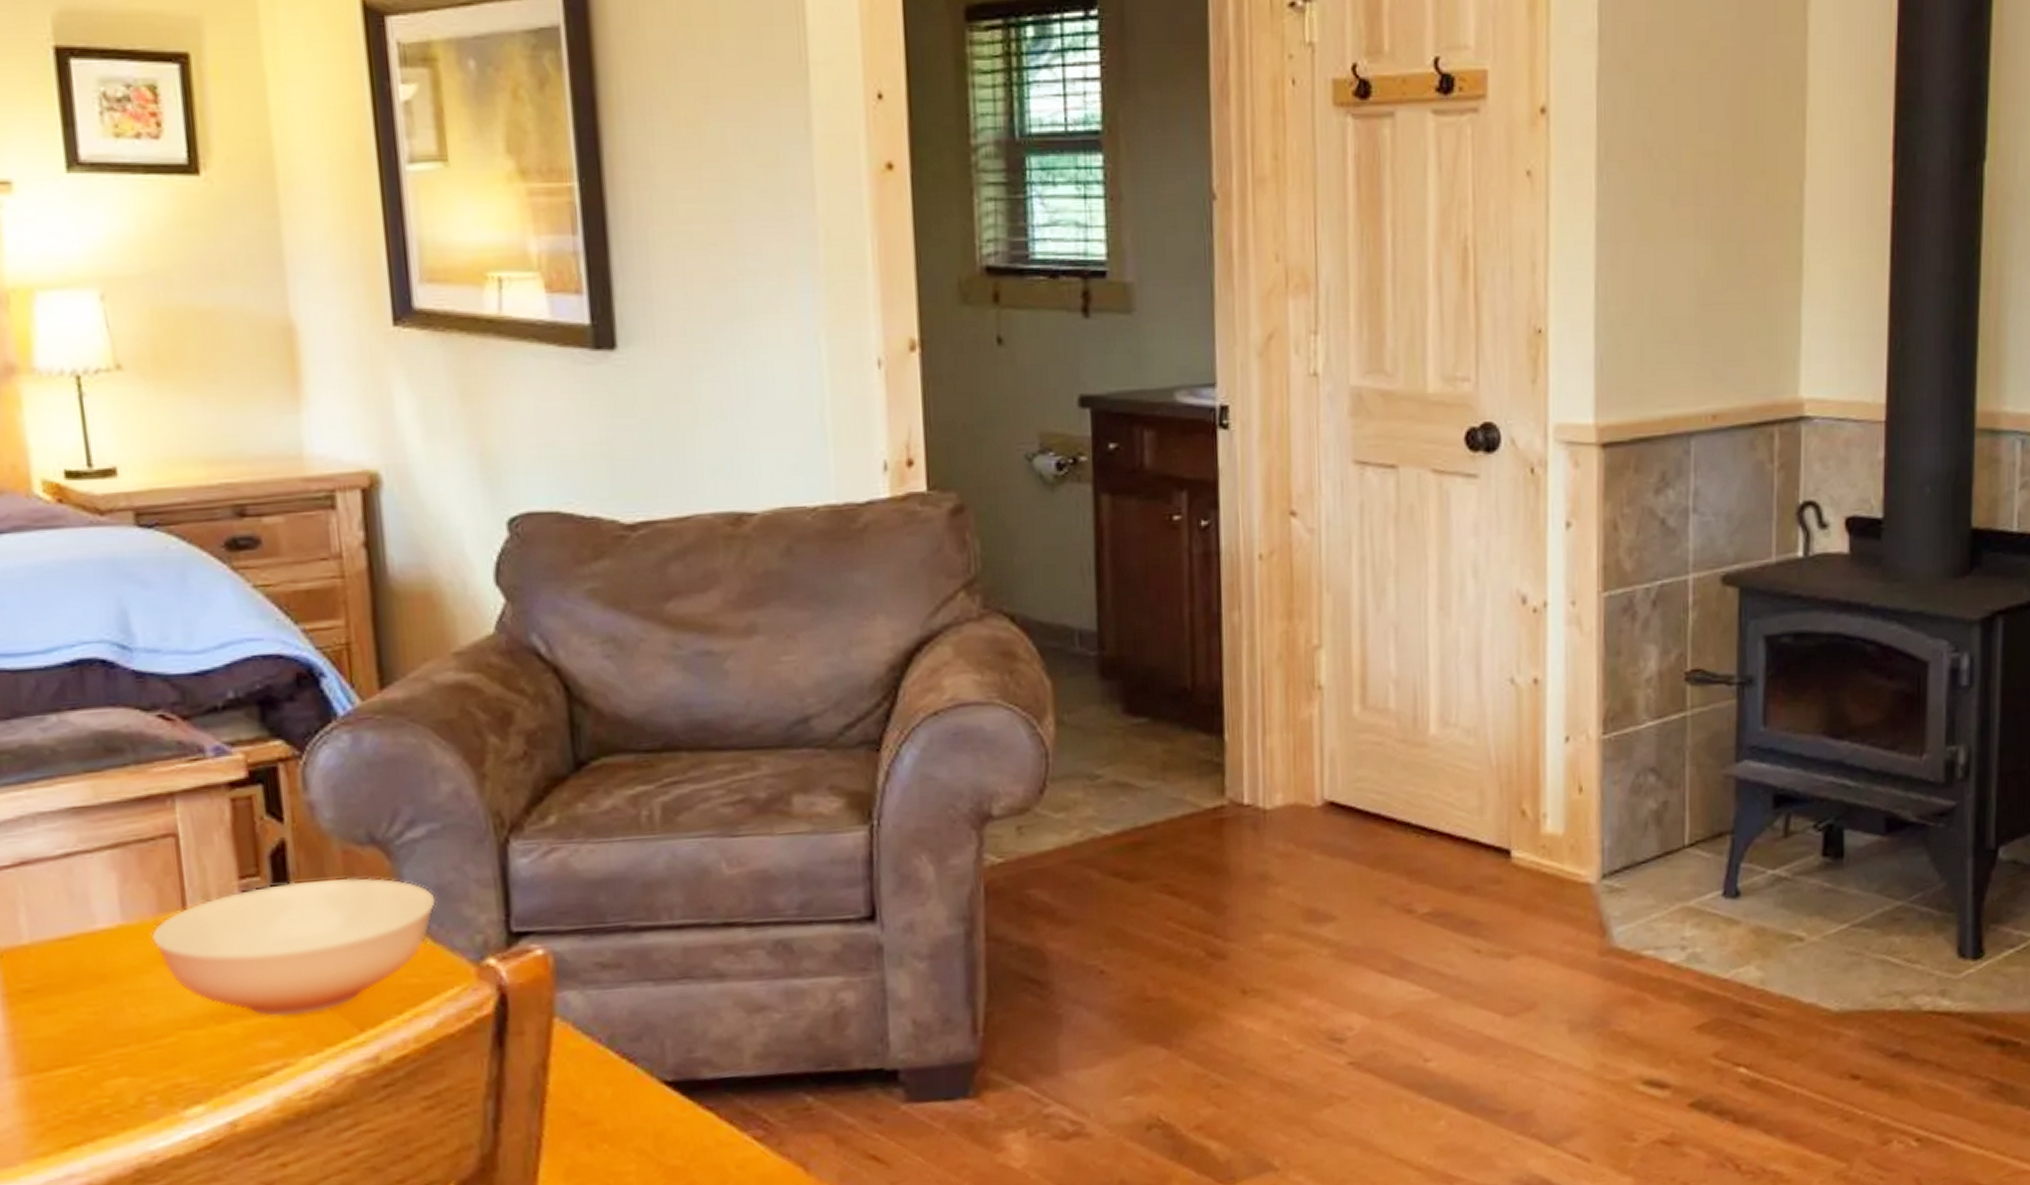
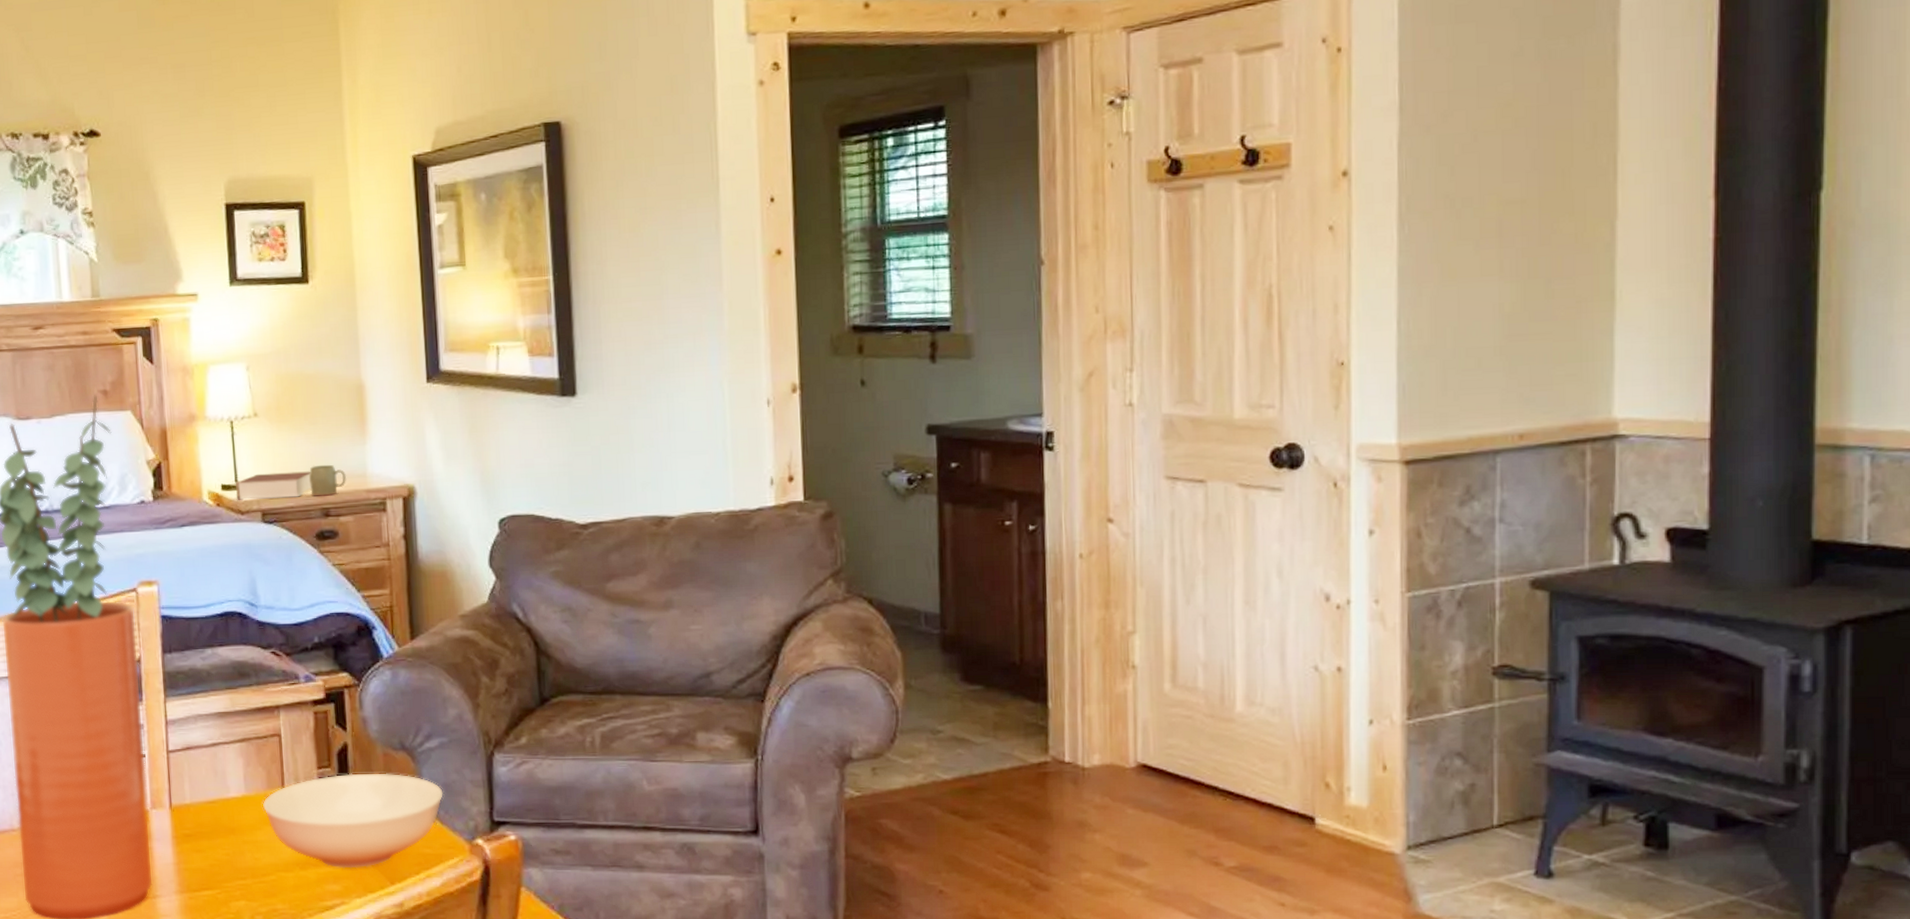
book: none [89,451,215,494] -> present [236,471,312,500]
mug: none [210,441,272,488] -> present [309,464,347,496]

